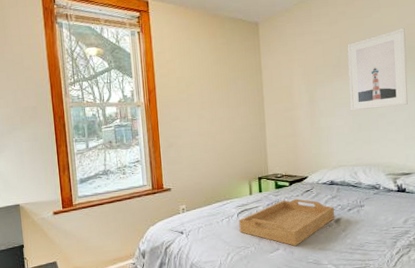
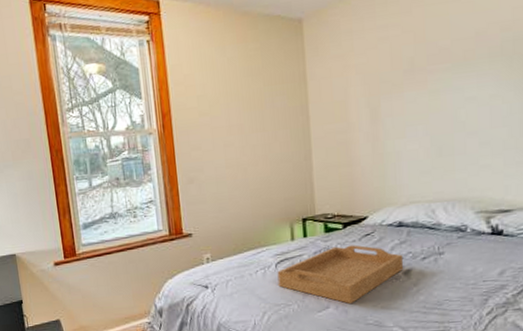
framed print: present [347,28,408,111] -> none [424,14,511,130]

